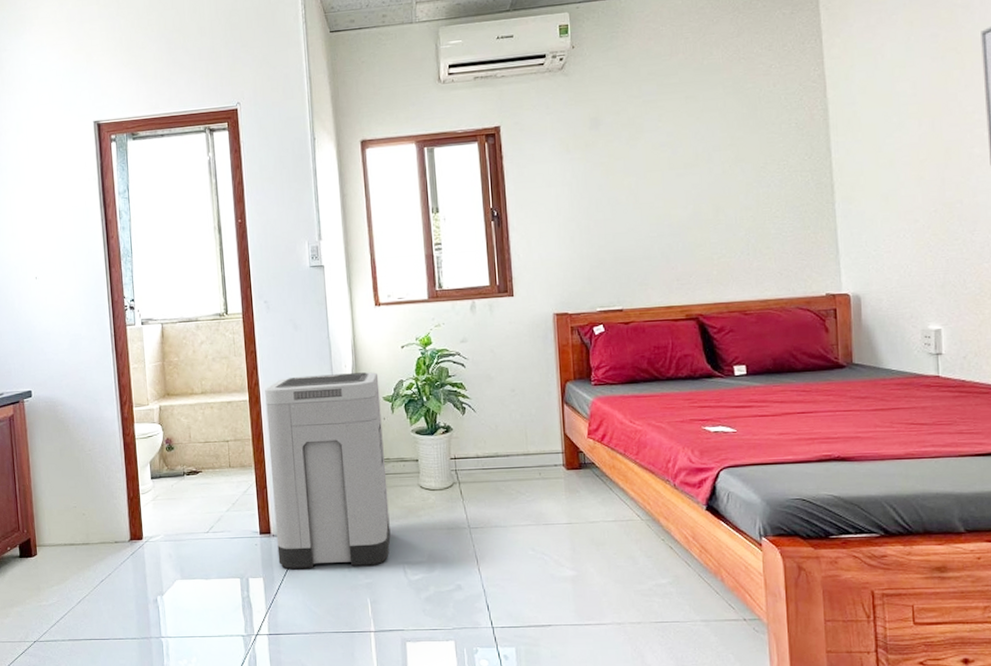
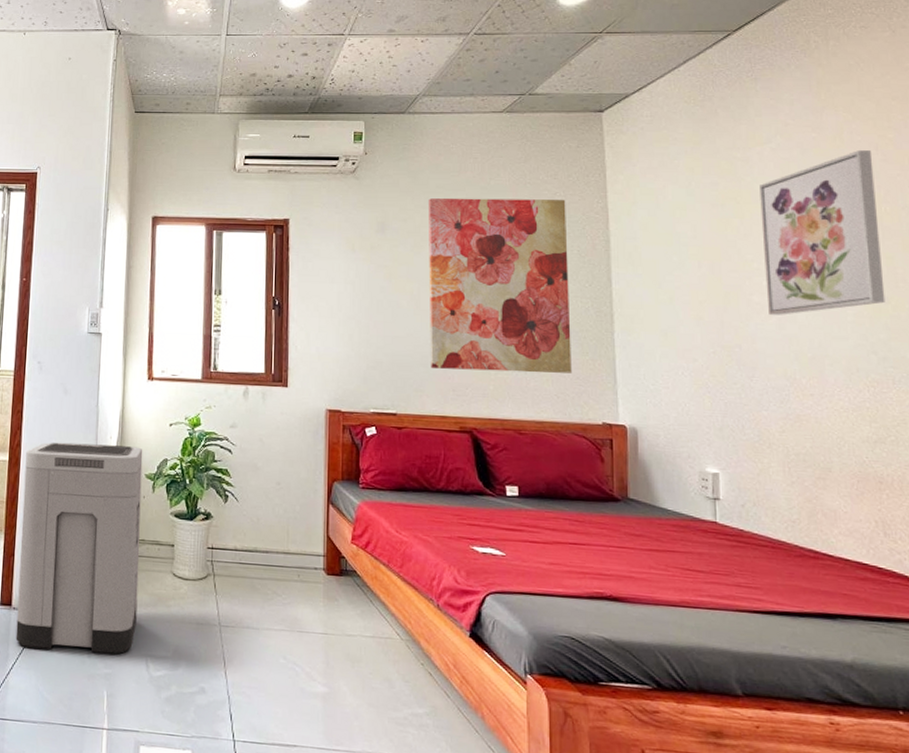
wall art: none [640,71,794,262] -> present [428,198,572,373]

